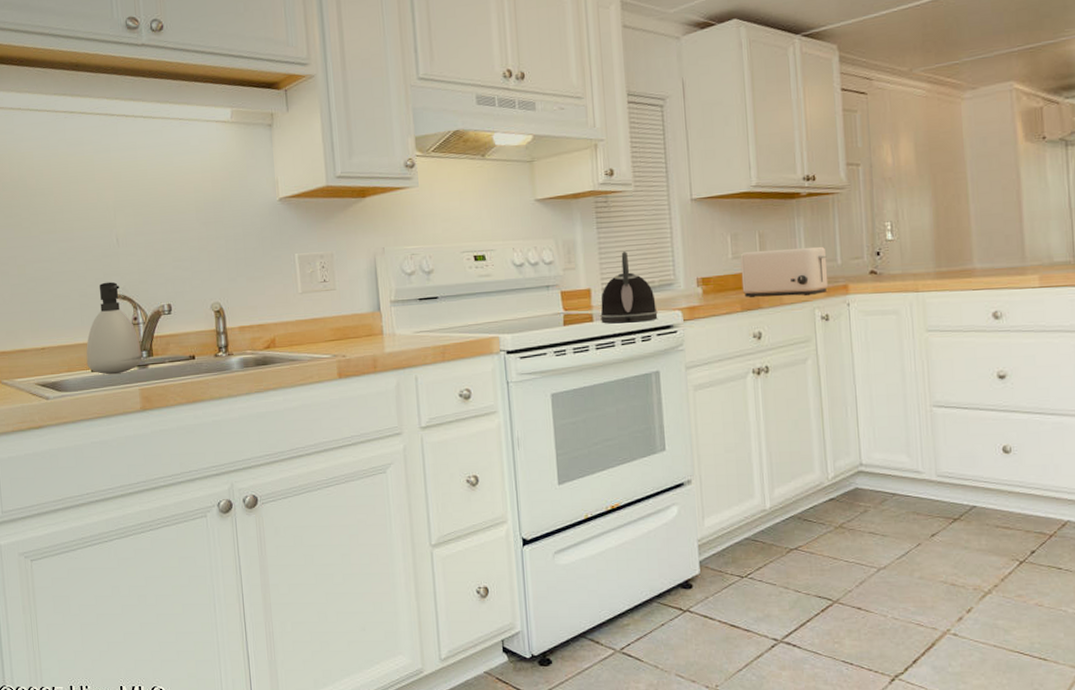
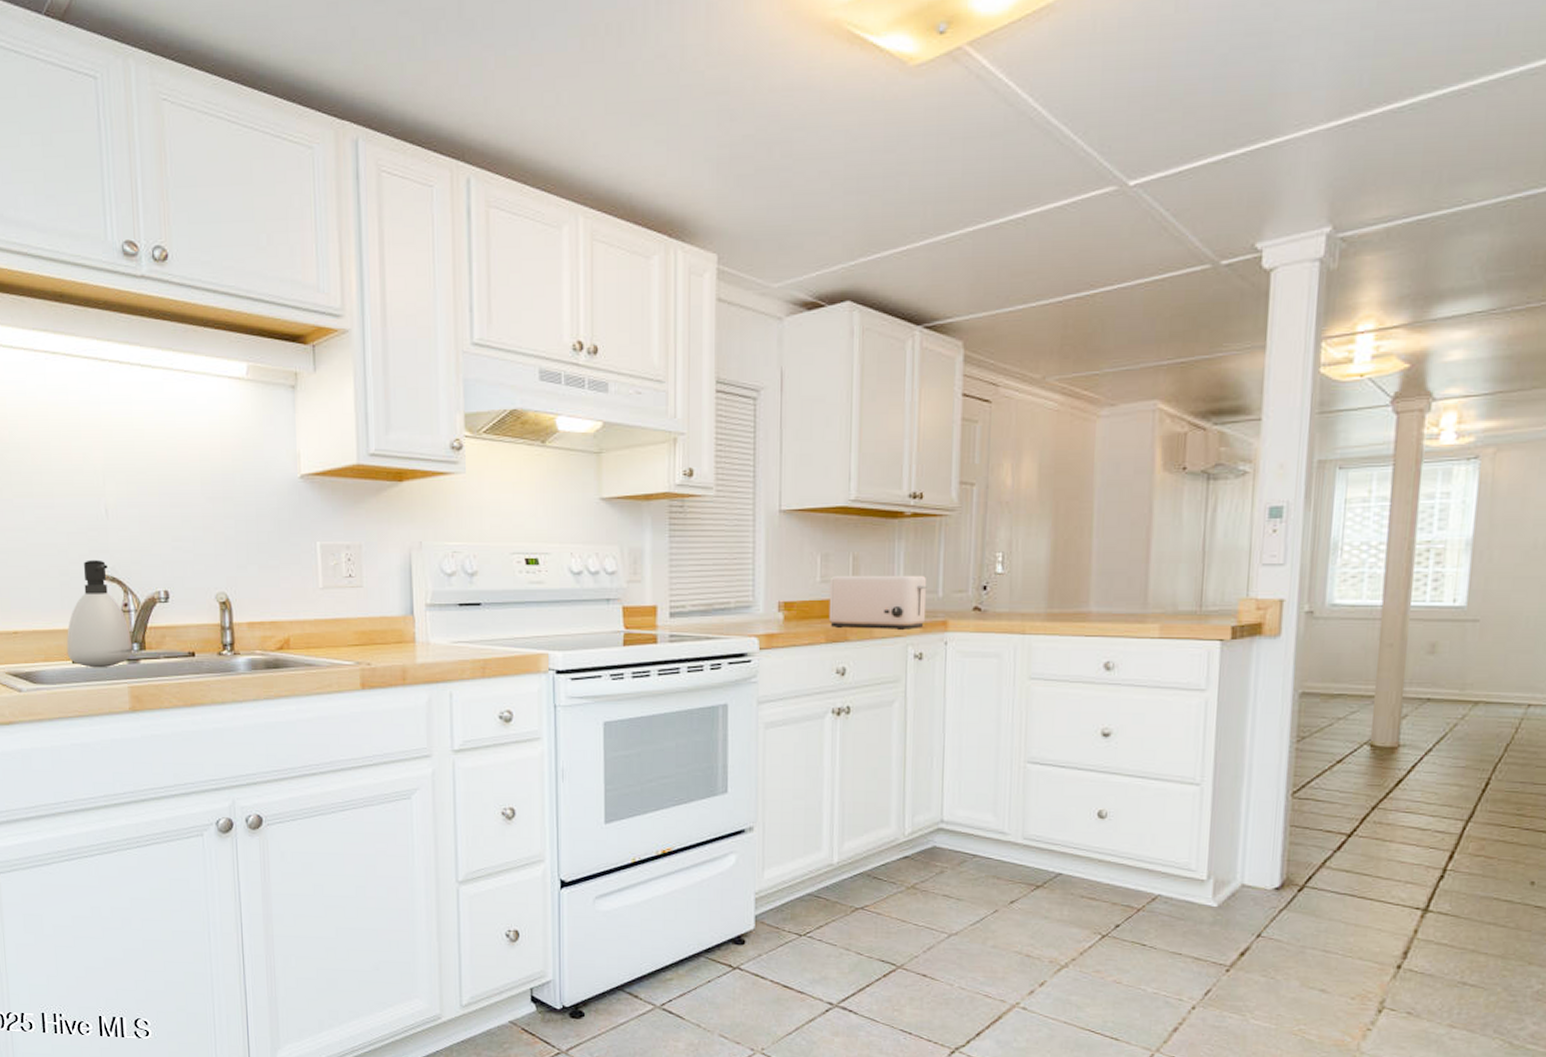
kettle: present [599,251,658,324] -> none [664,566,731,648]

